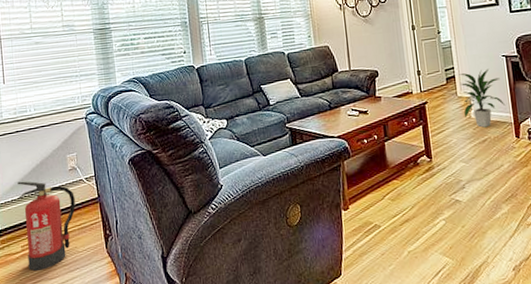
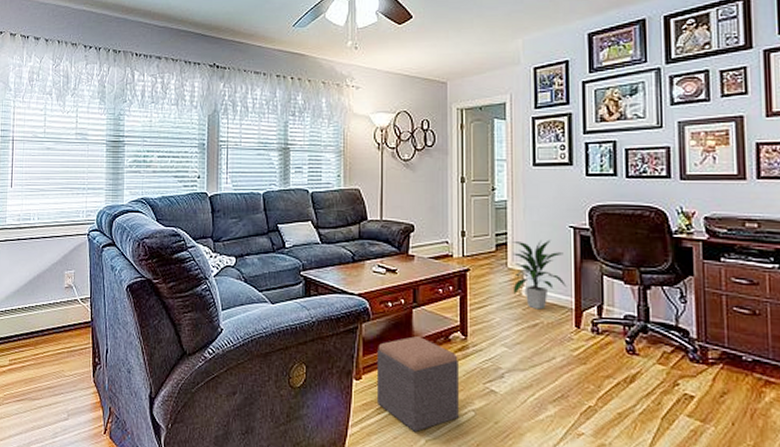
fire extinguisher: present [17,181,75,271] -> none [12,292,68,389]
footstool: none [359,165,433,246] -> present [376,336,459,432]

